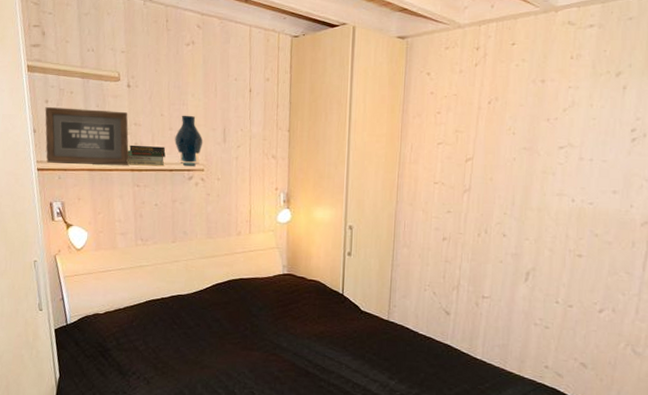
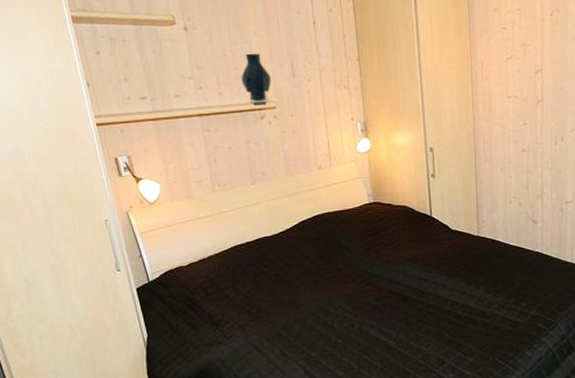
picture frame: present [45,107,129,165] -> none [97,56,195,117]
books: present [127,145,166,166] -> none [192,88,234,111]

